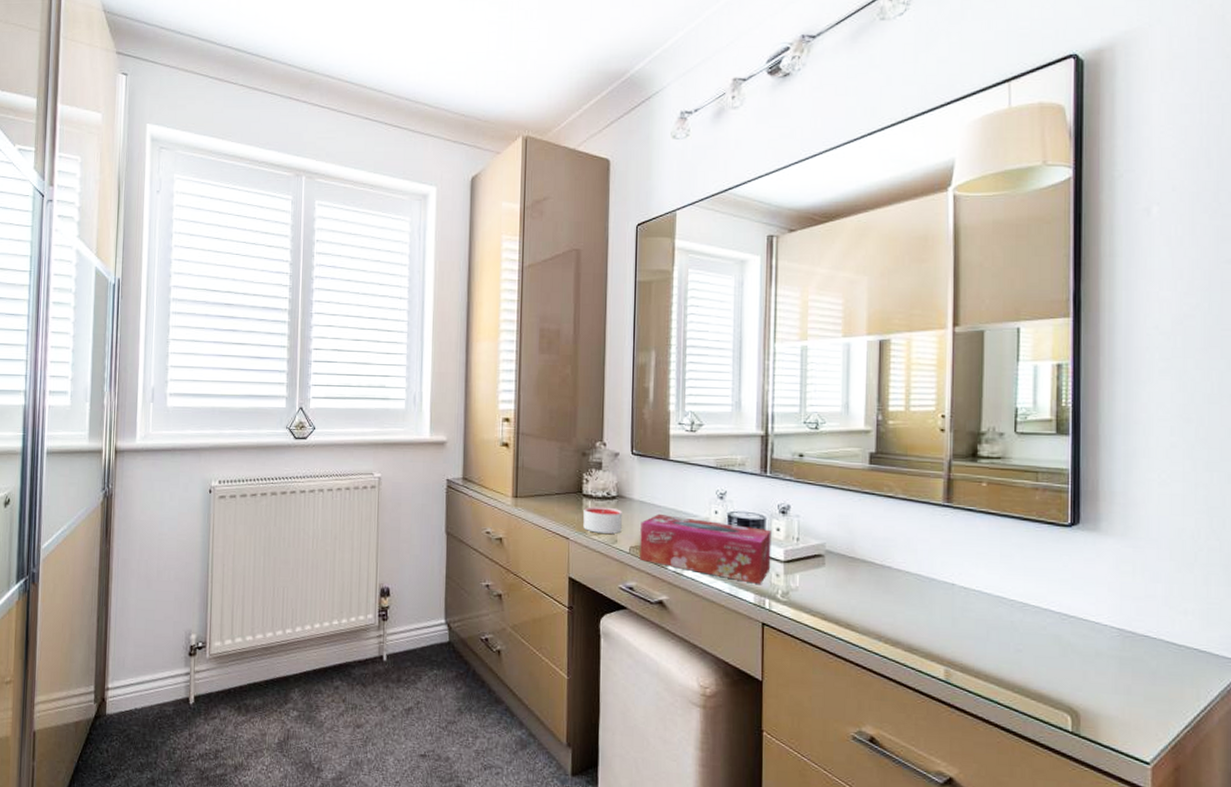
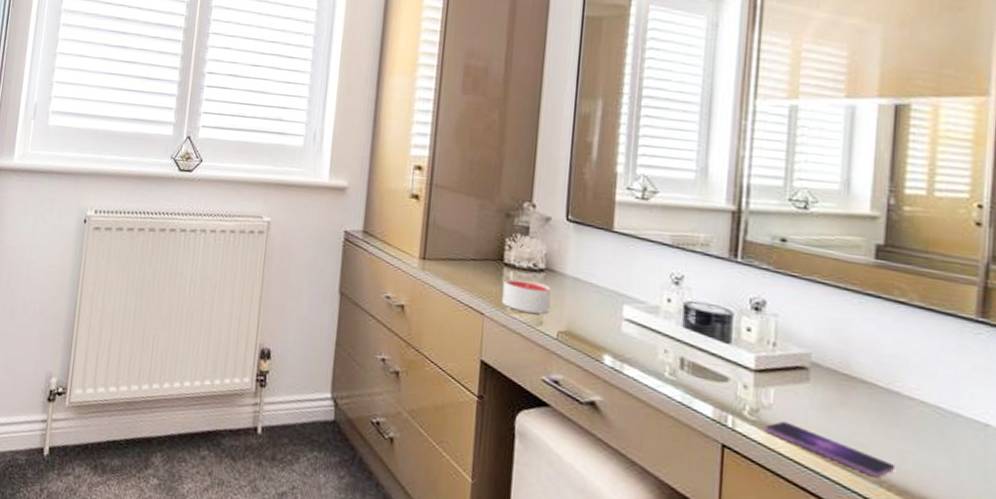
tissue box: present [640,513,772,584] -> none [569,295,740,396]
smartphone: none [794,599,890,635] -> present [765,420,896,478]

